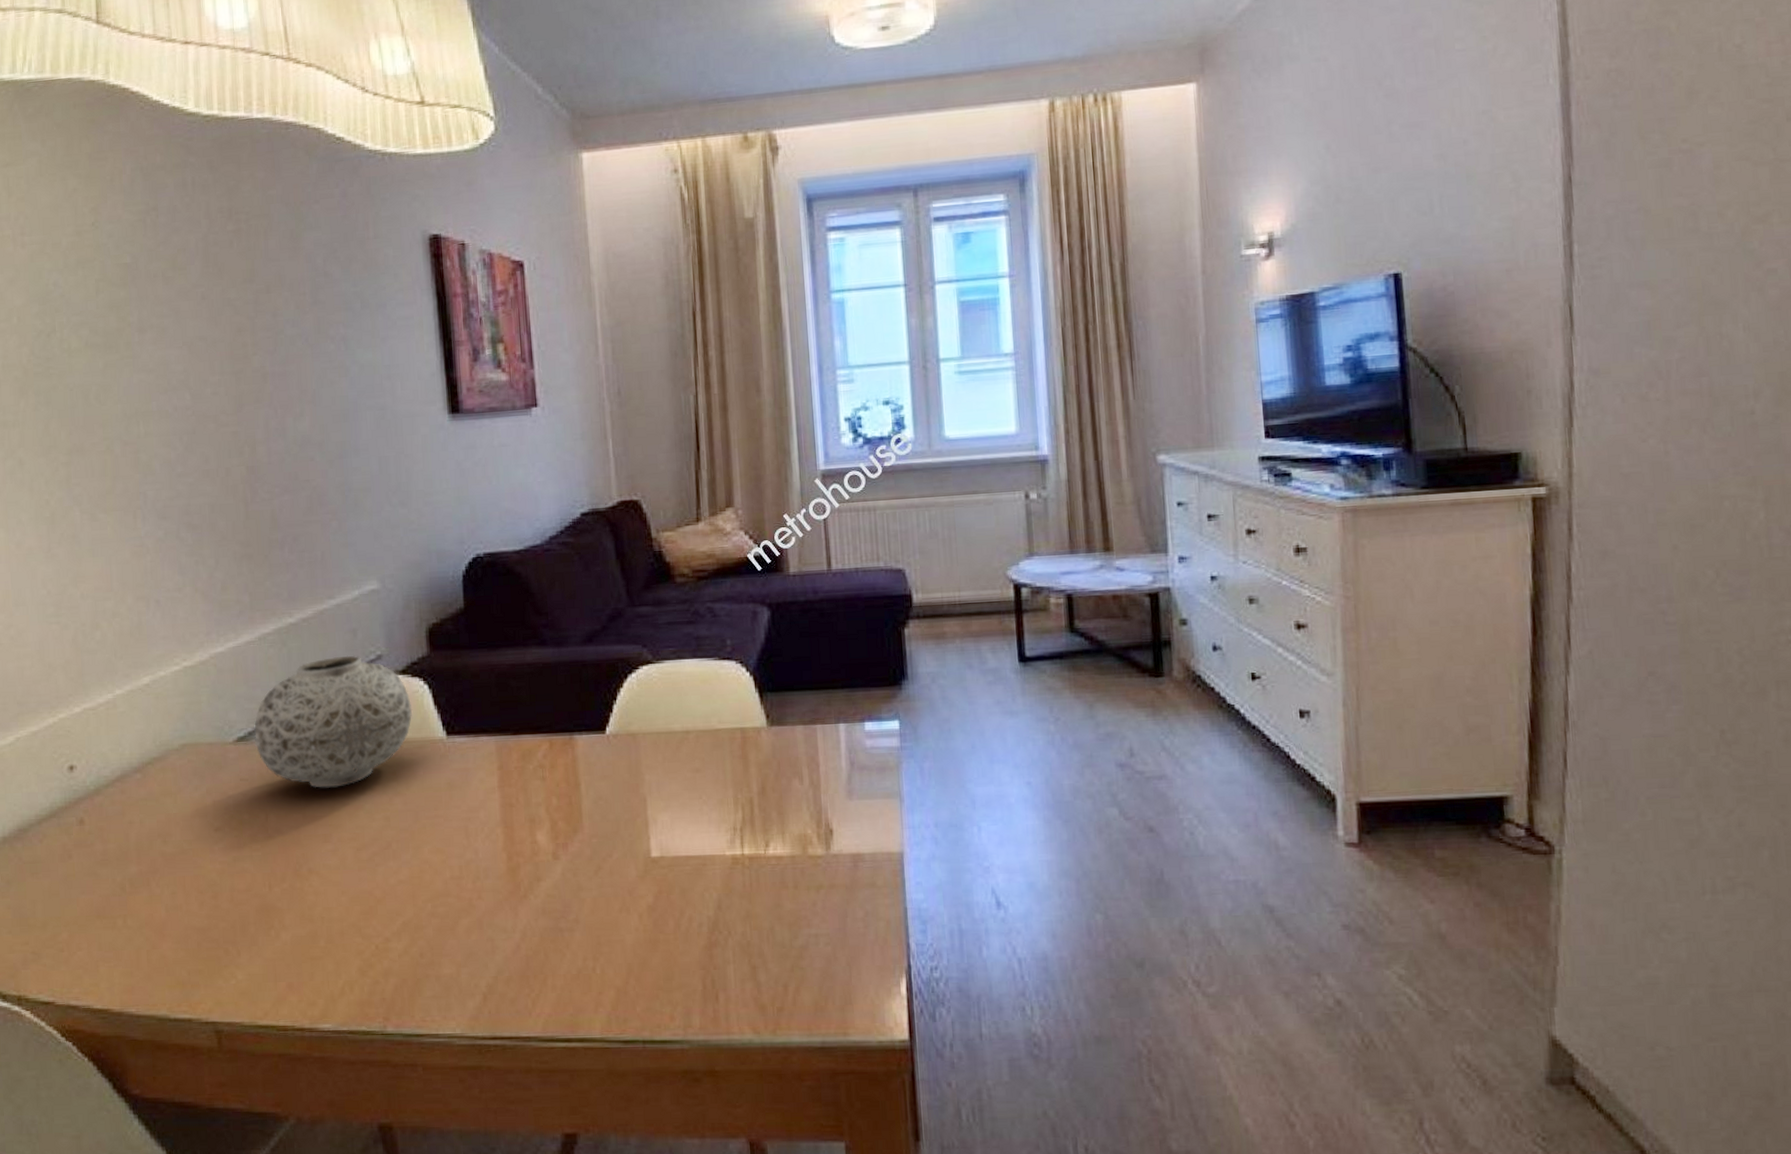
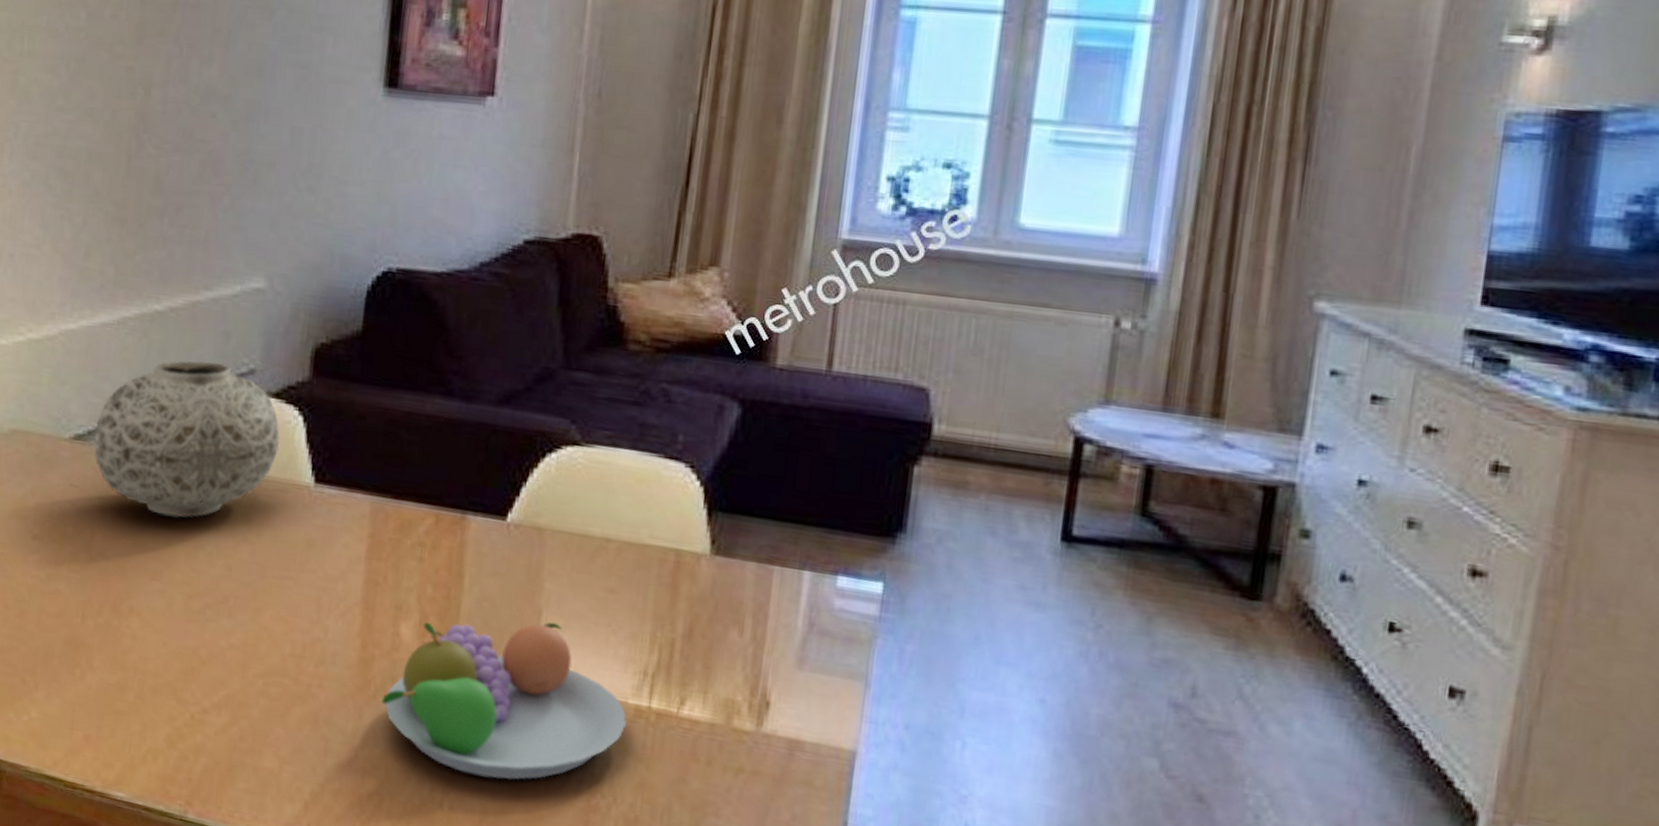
fruit bowl: none [531,805,727,940] -> present [381,621,626,781]

